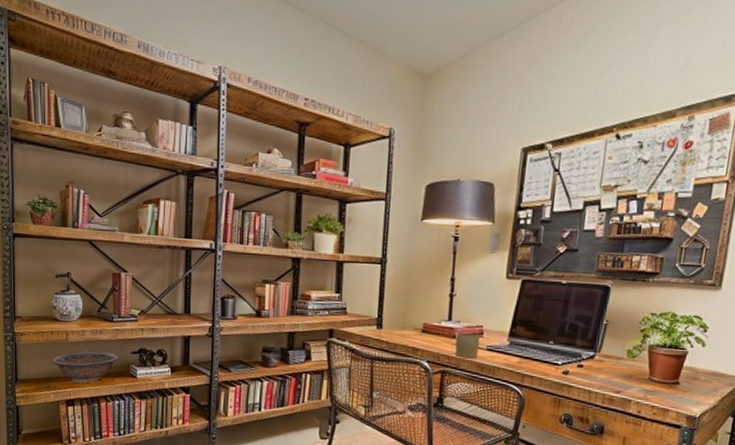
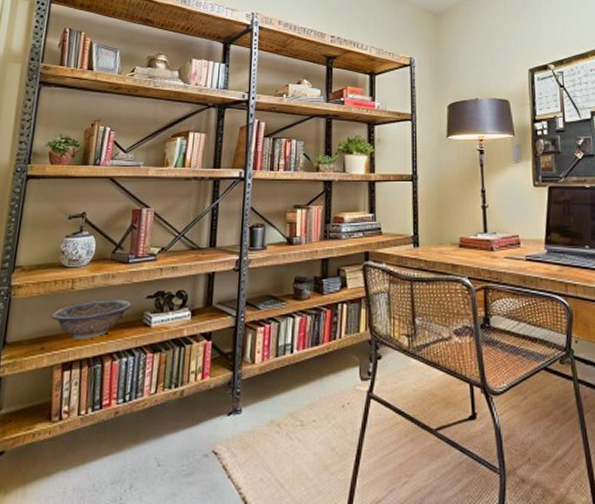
mug: present [455,332,480,359] -> none [494,243,519,271]

